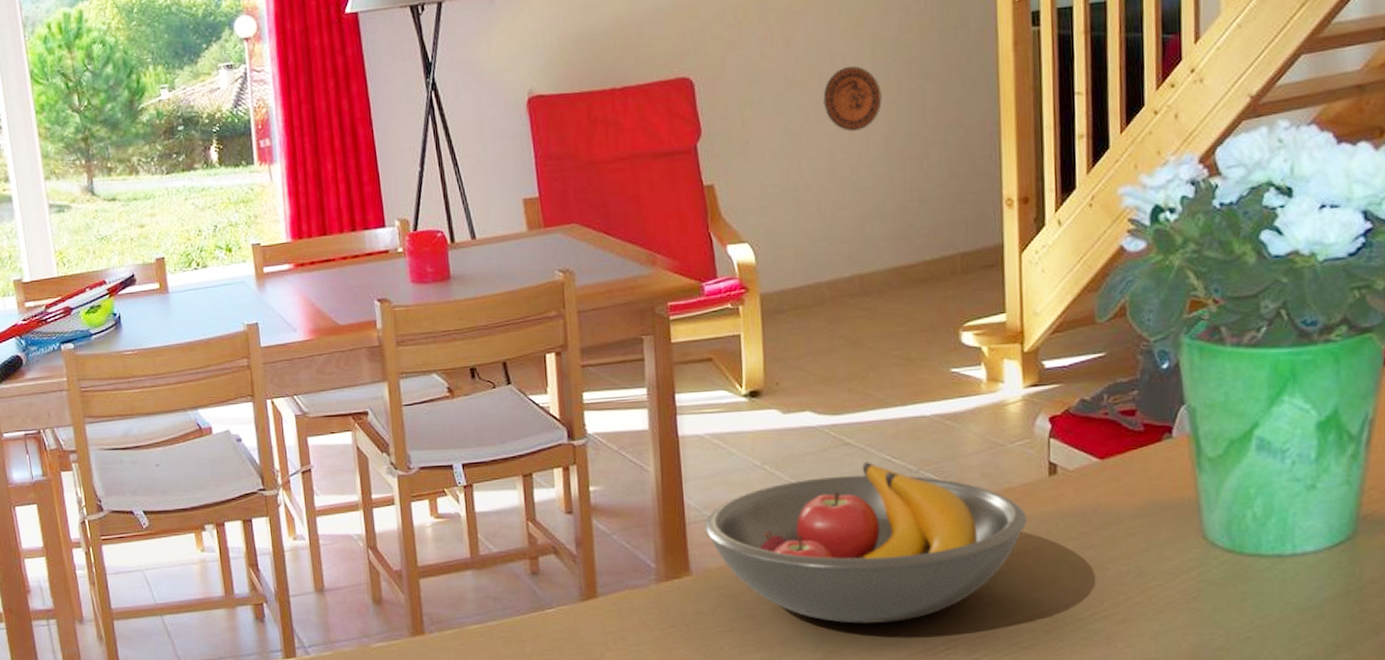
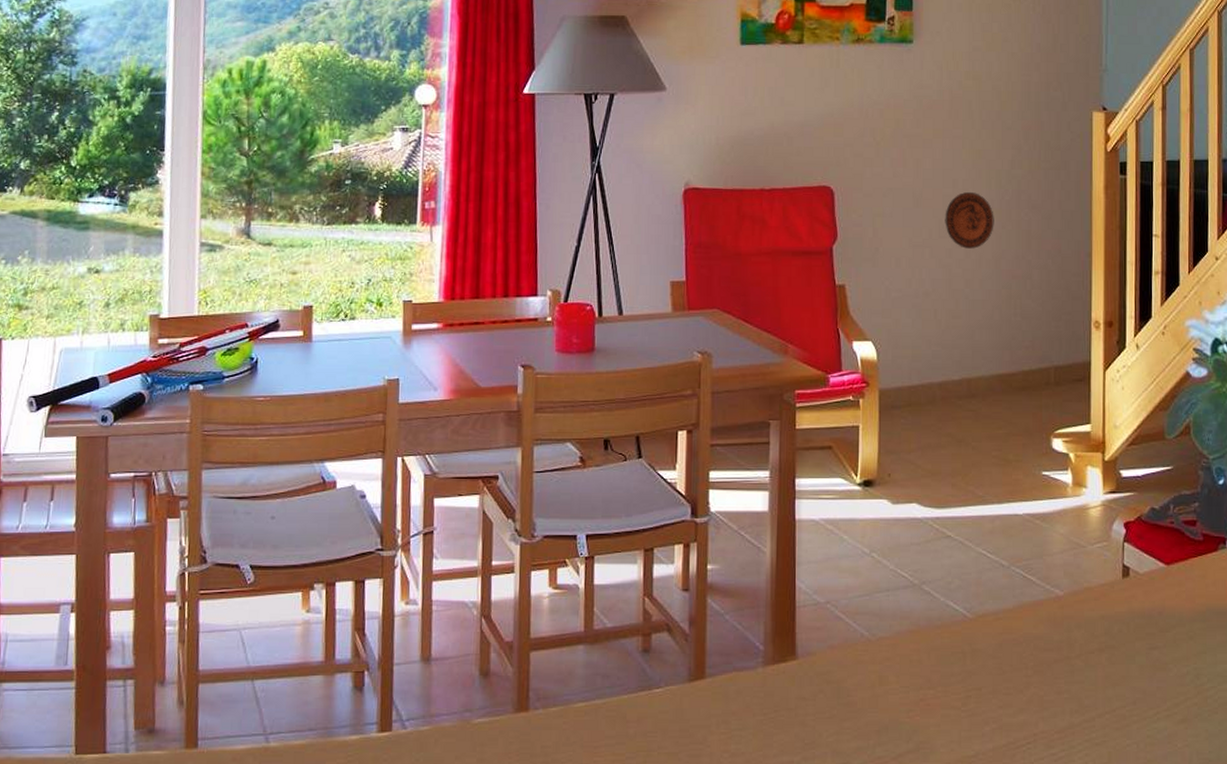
fruit bowl: present [704,462,1028,624] -> none [813,555,1103,715]

